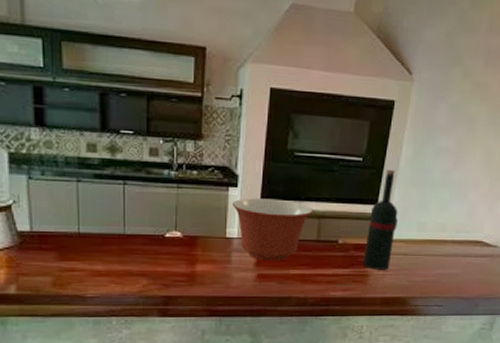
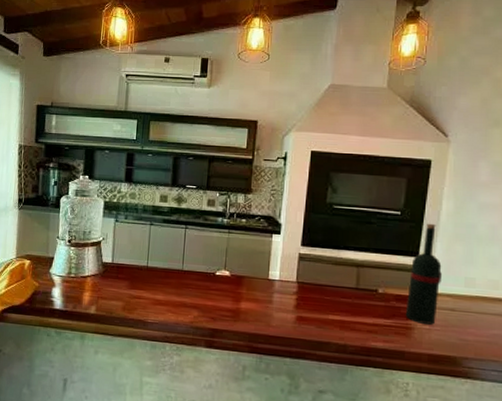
mixing bowl: present [231,198,313,261] -> none [274,244,352,306]

